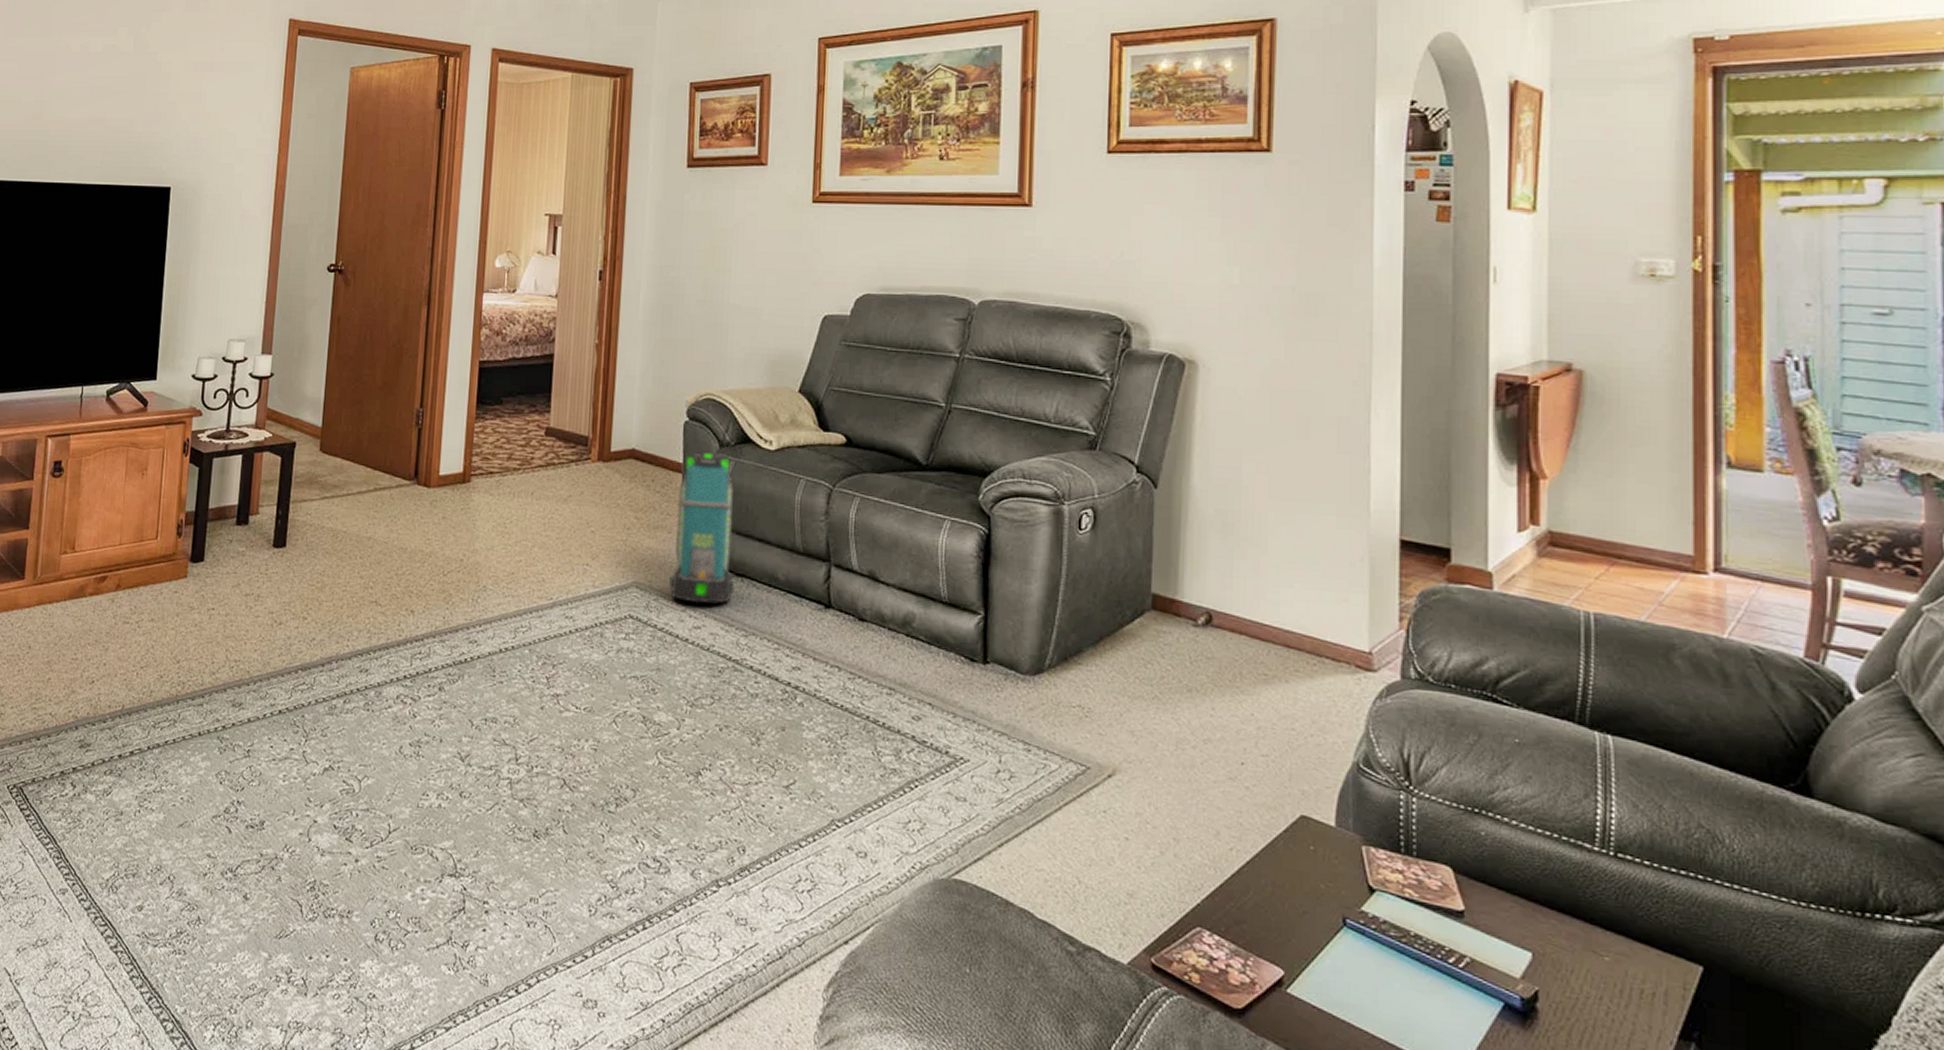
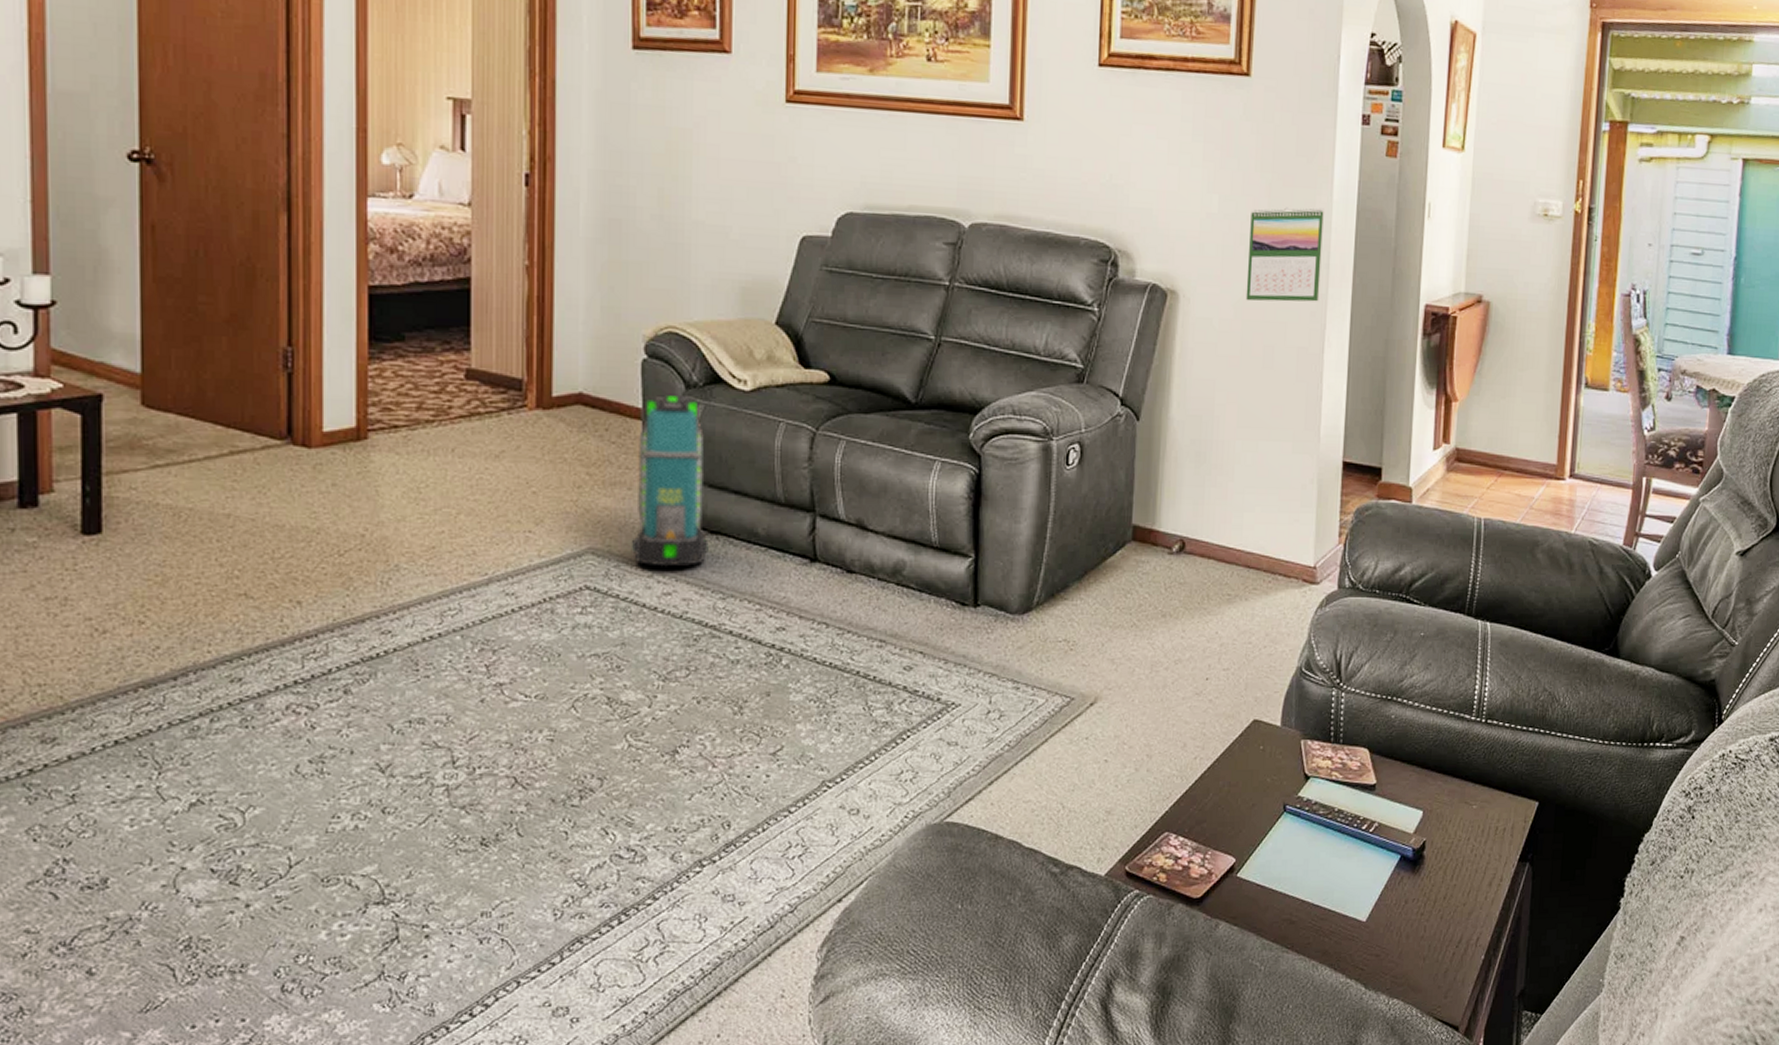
calendar: none [1274,276,1363,371] -> present [1245,207,1324,302]

